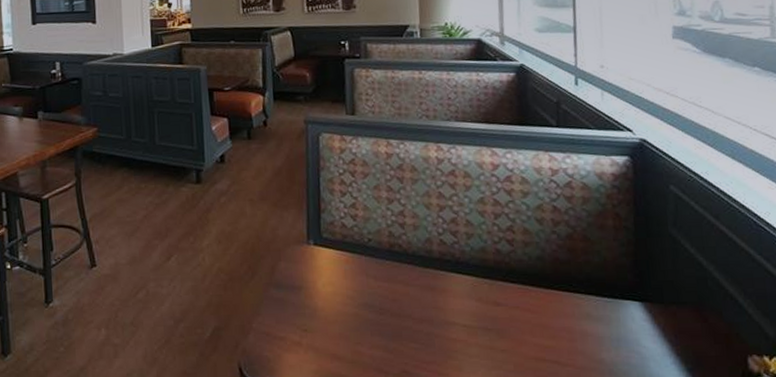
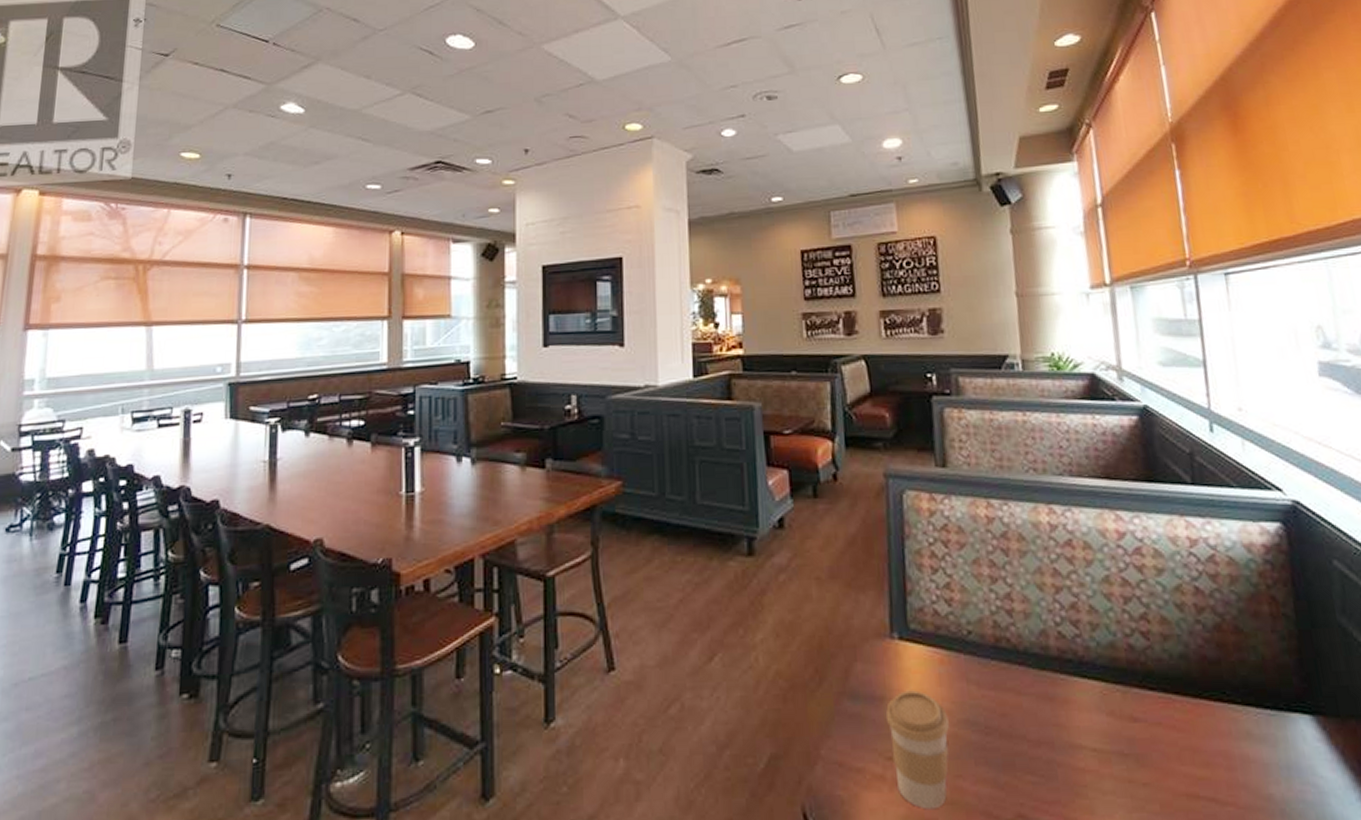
coffee cup: none [303,282,352,365] -> present [886,690,949,808]

